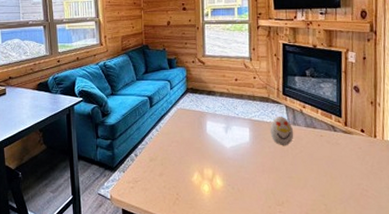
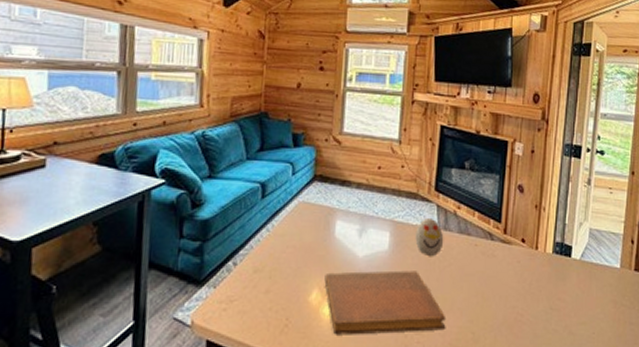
notebook: none [202,157,302,206] -> present [324,270,446,335]

